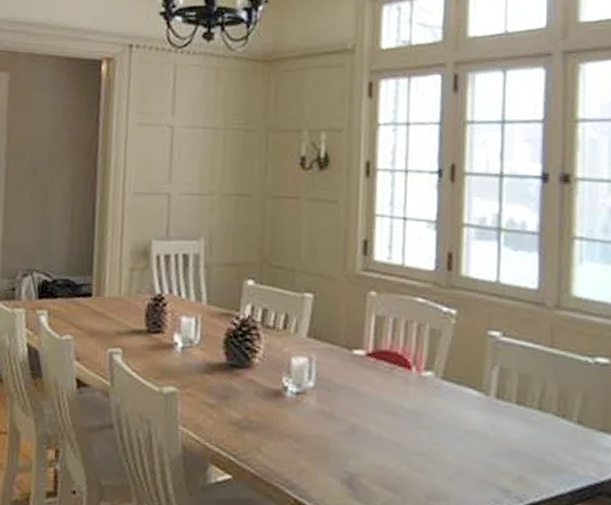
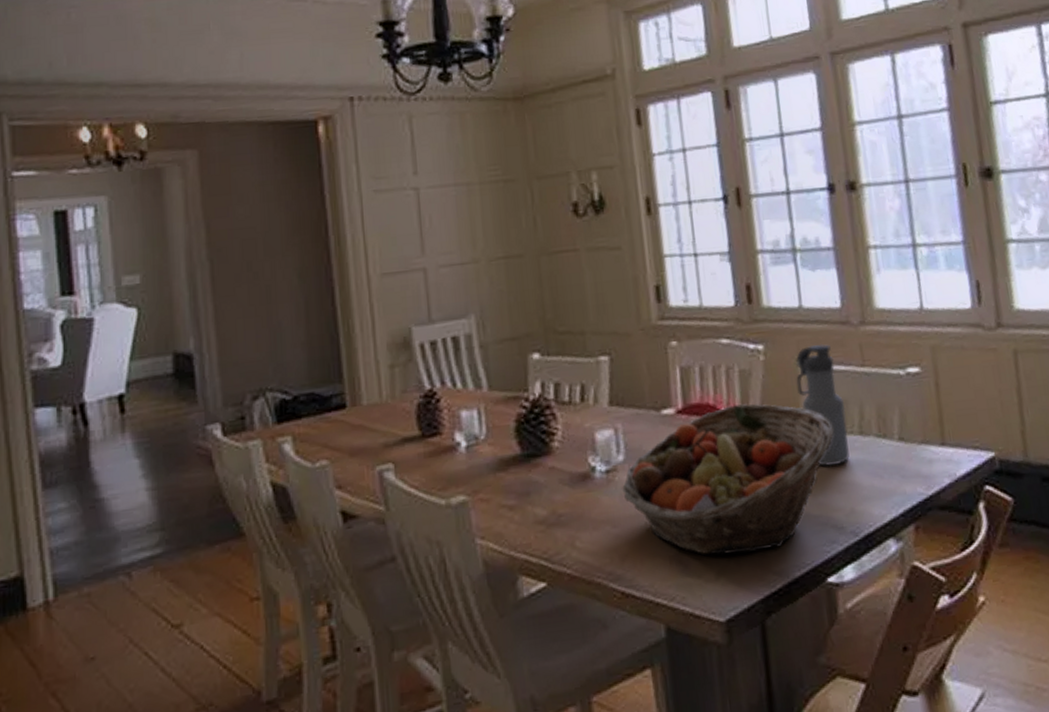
fruit basket: none [308,358,513,495] -> present [622,404,834,555]
water bottle: none [483,319,528,434] -> present [795,343,850,467]

